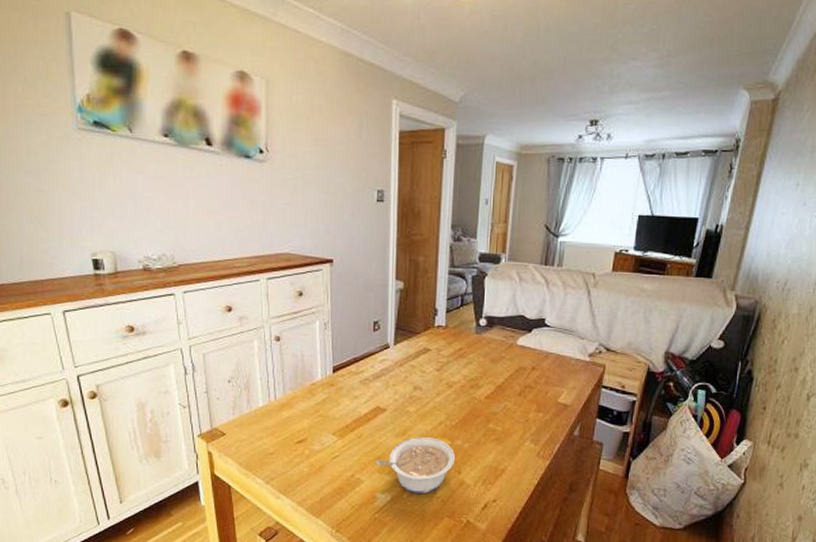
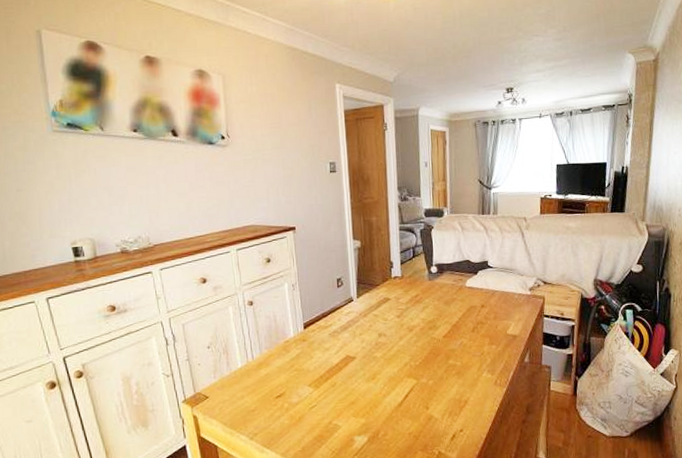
legume: present [375,437,456,494] -> none [350,378,423,433]

